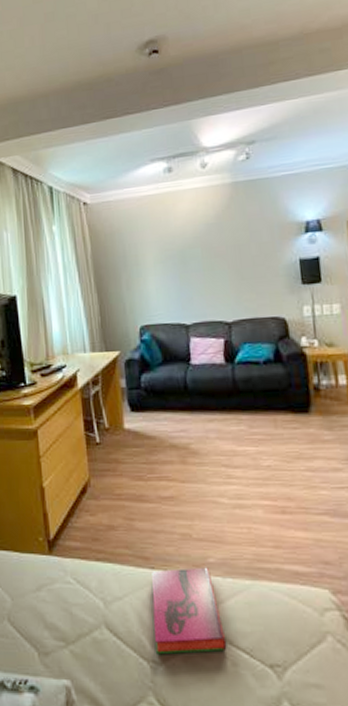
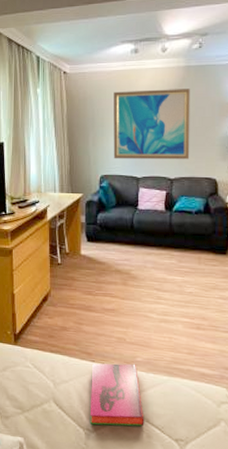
wall art: none [147,209,249,305] -> present [113,89,190,160]

